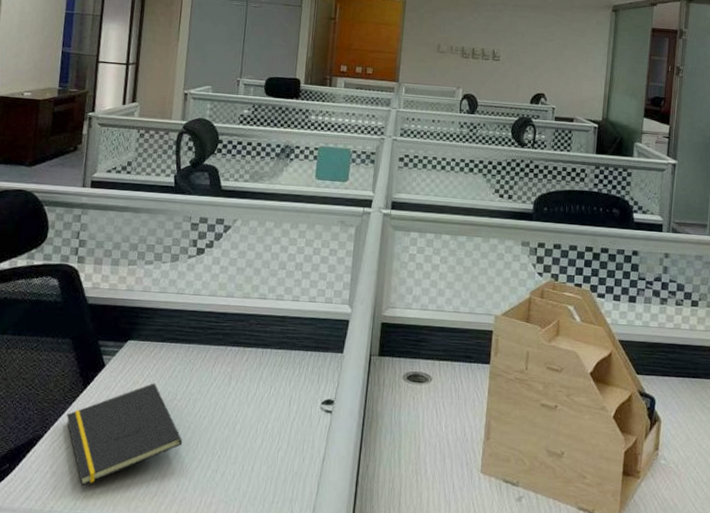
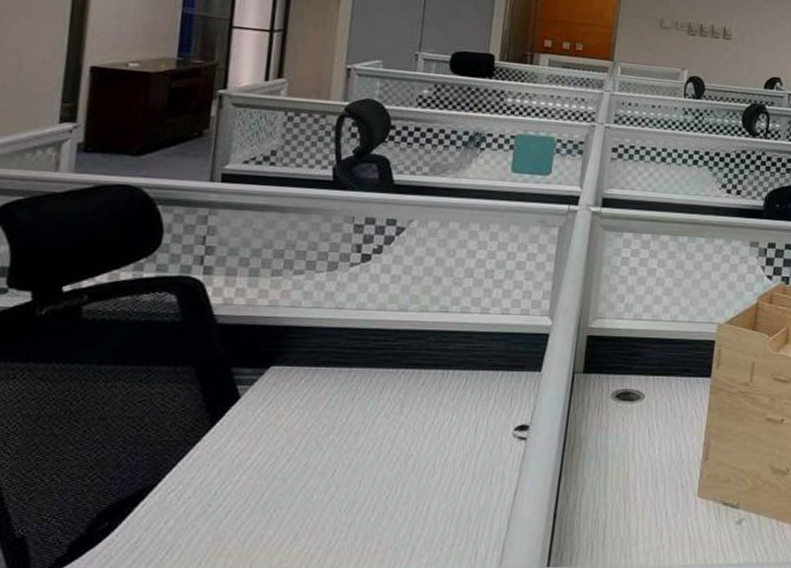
notepad: present [66,383,183,486] -> none [187,415,341,542]

